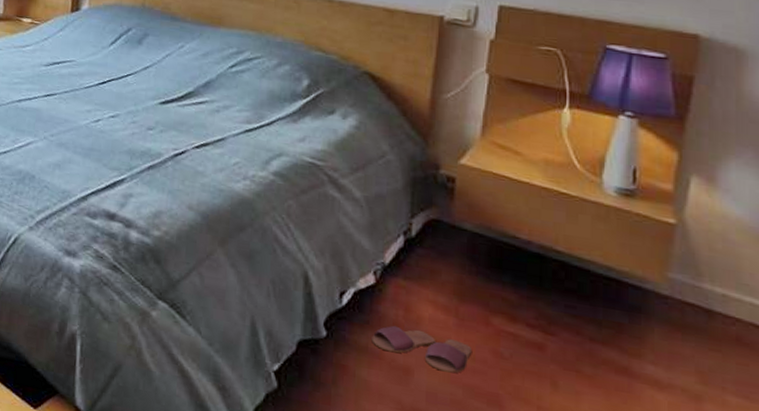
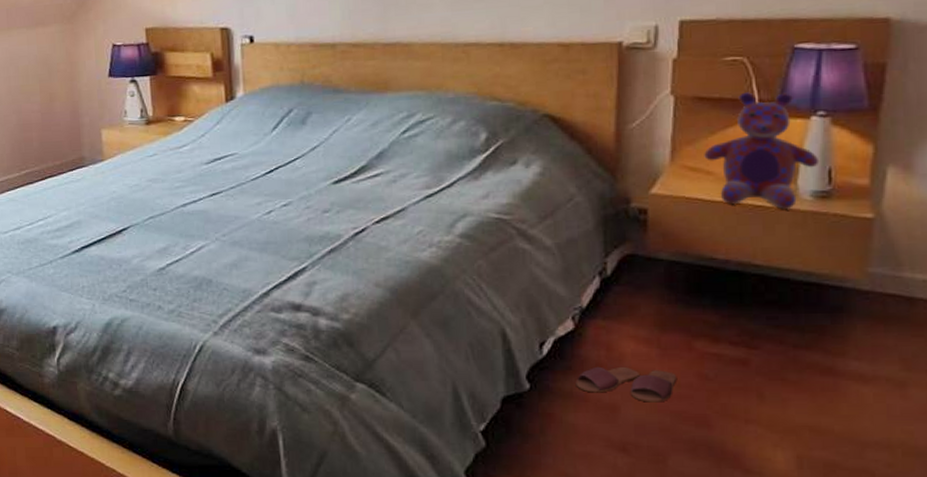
stuffed animal: none [514,82,625,201] -> present [704,92,820,209]

